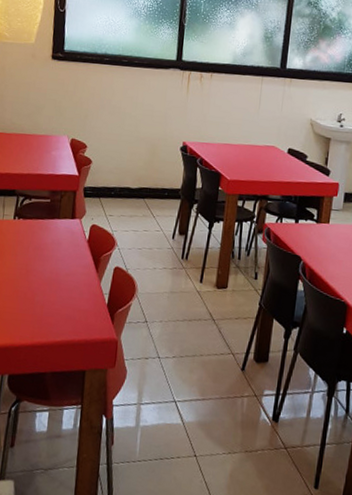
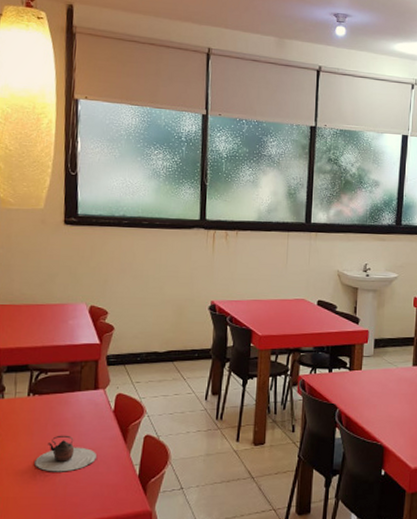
teapot: none [17,258,71,293] -> present [34,435,96,472]

